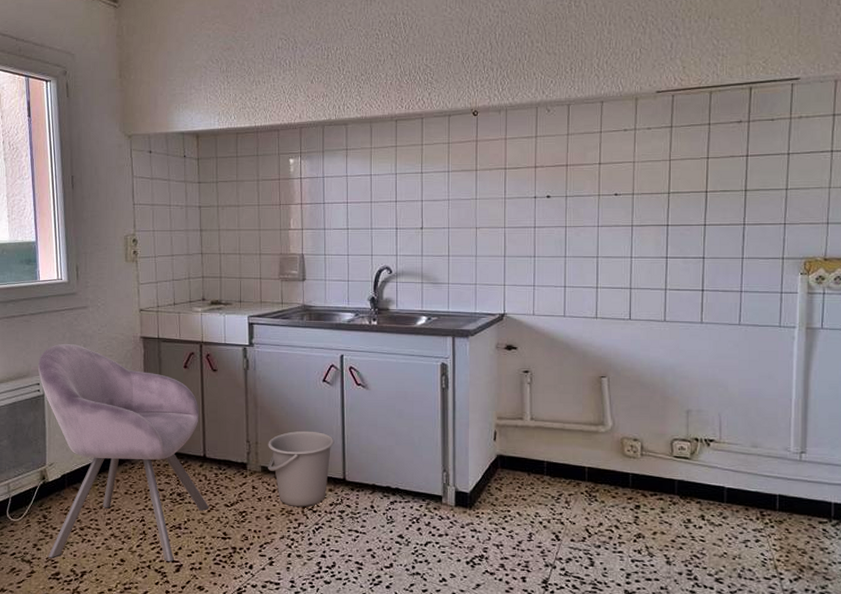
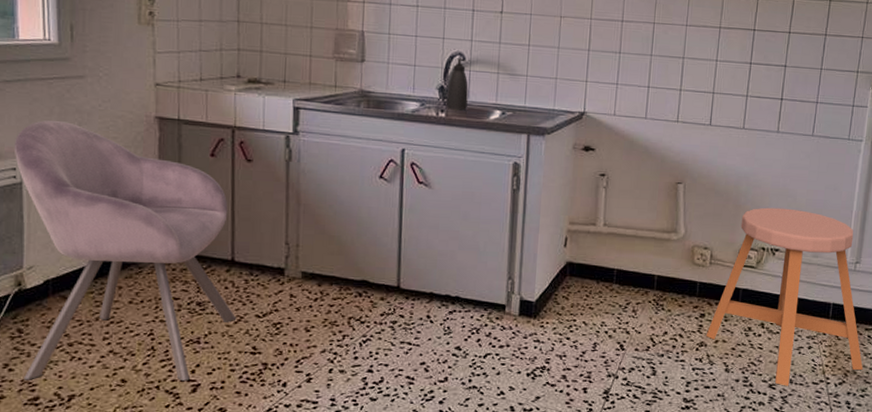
bucket: present [268,430,334,507] -> none [309,232,390,317]
soap dispenser: none [378,272,396,318] -> present [447,58,469,111]
stool: none [643,398,821,581] -> present [706,207,863,386]

